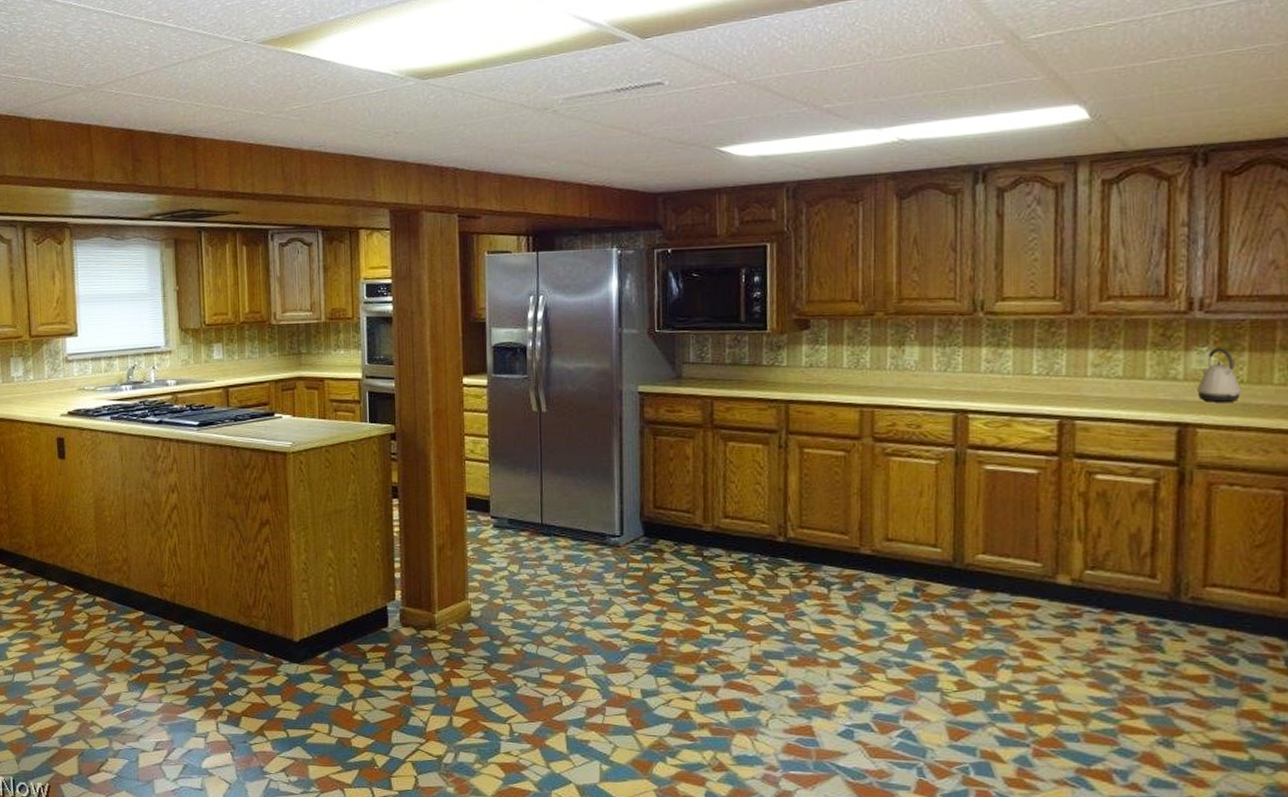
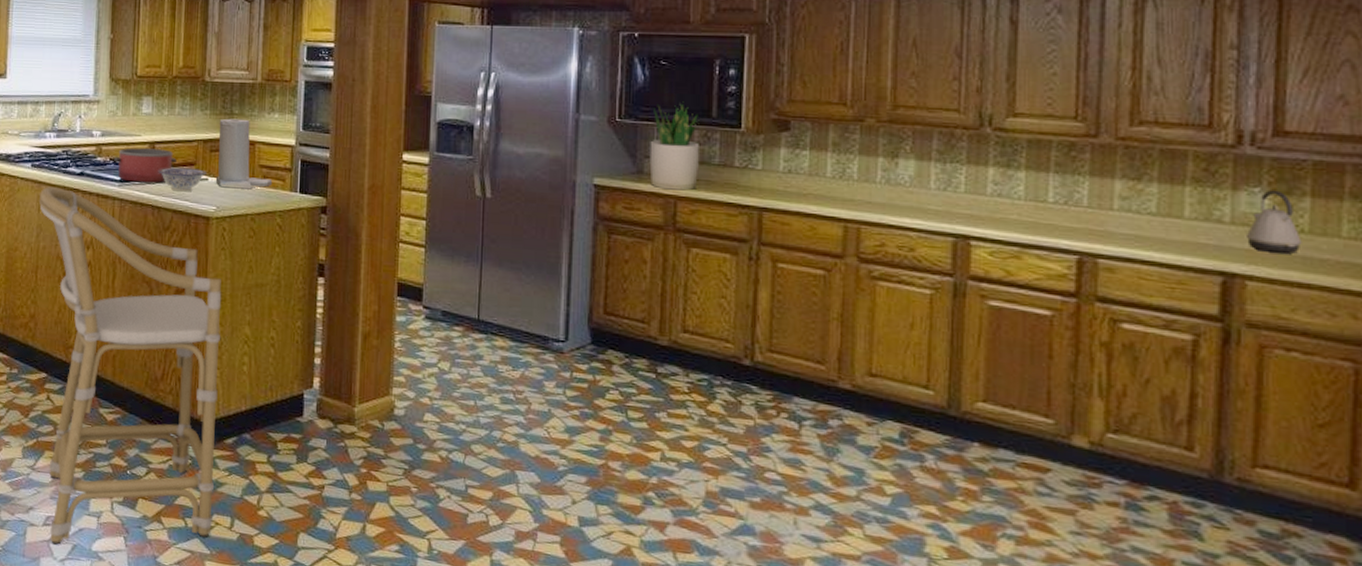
bar stool: none [121,437,312,767] -> present [38,187,222,545]
cooking pot: none [190,392,251,426] -> present [114,148,177,183]
bowl: none [234,408,280,431] -> present [158,167,207,192]
paper towel: none [288,357,344,424] -> present [215,118,273,190]
planter: none [687,309,731,391] -> present [649,101,700,191]

